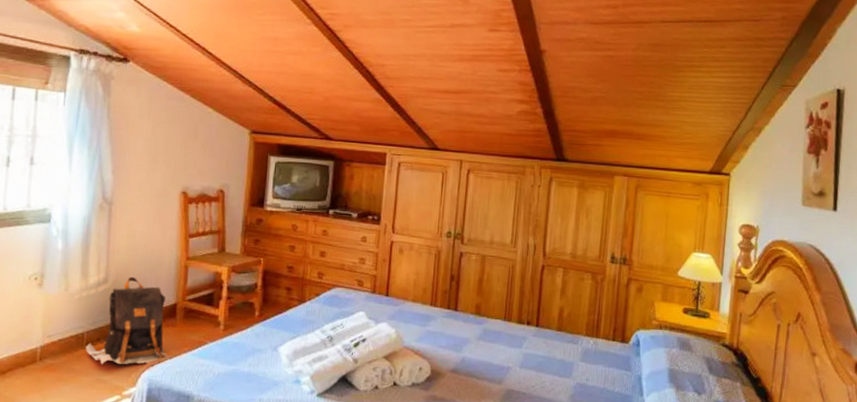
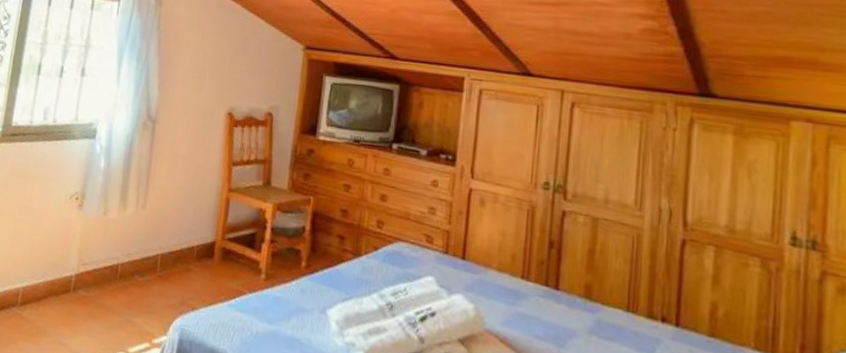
backpack: present [86,276,171,364] -> none [119,205,206,310]

